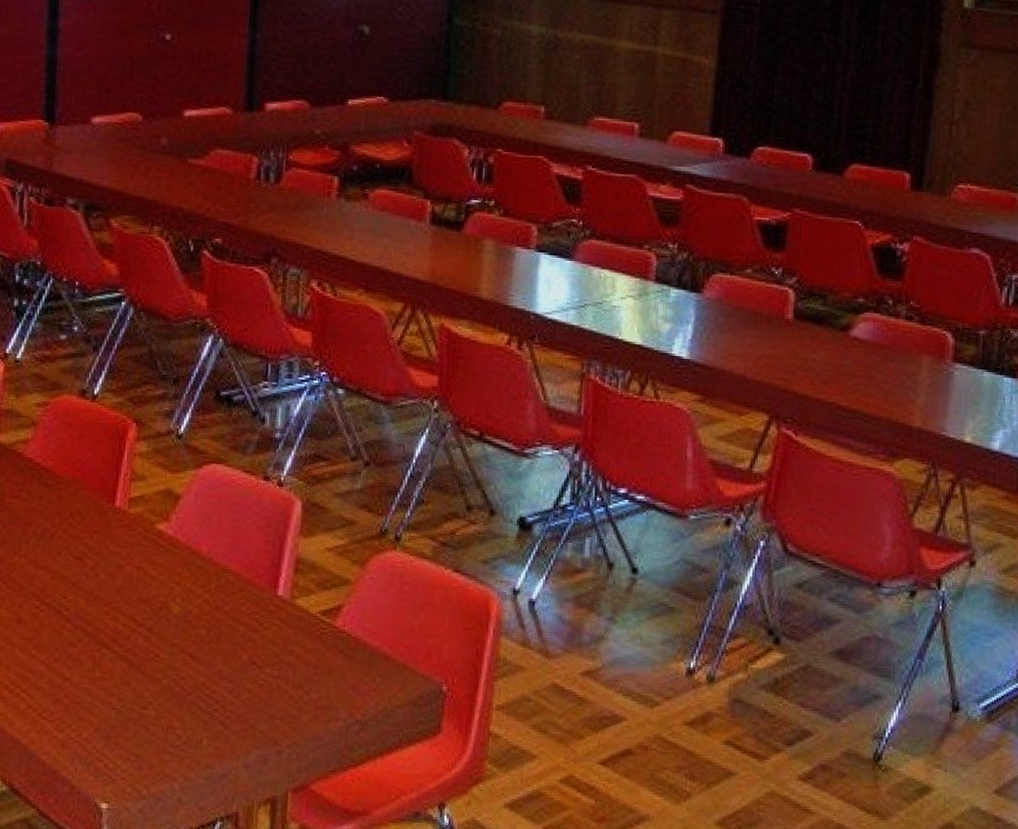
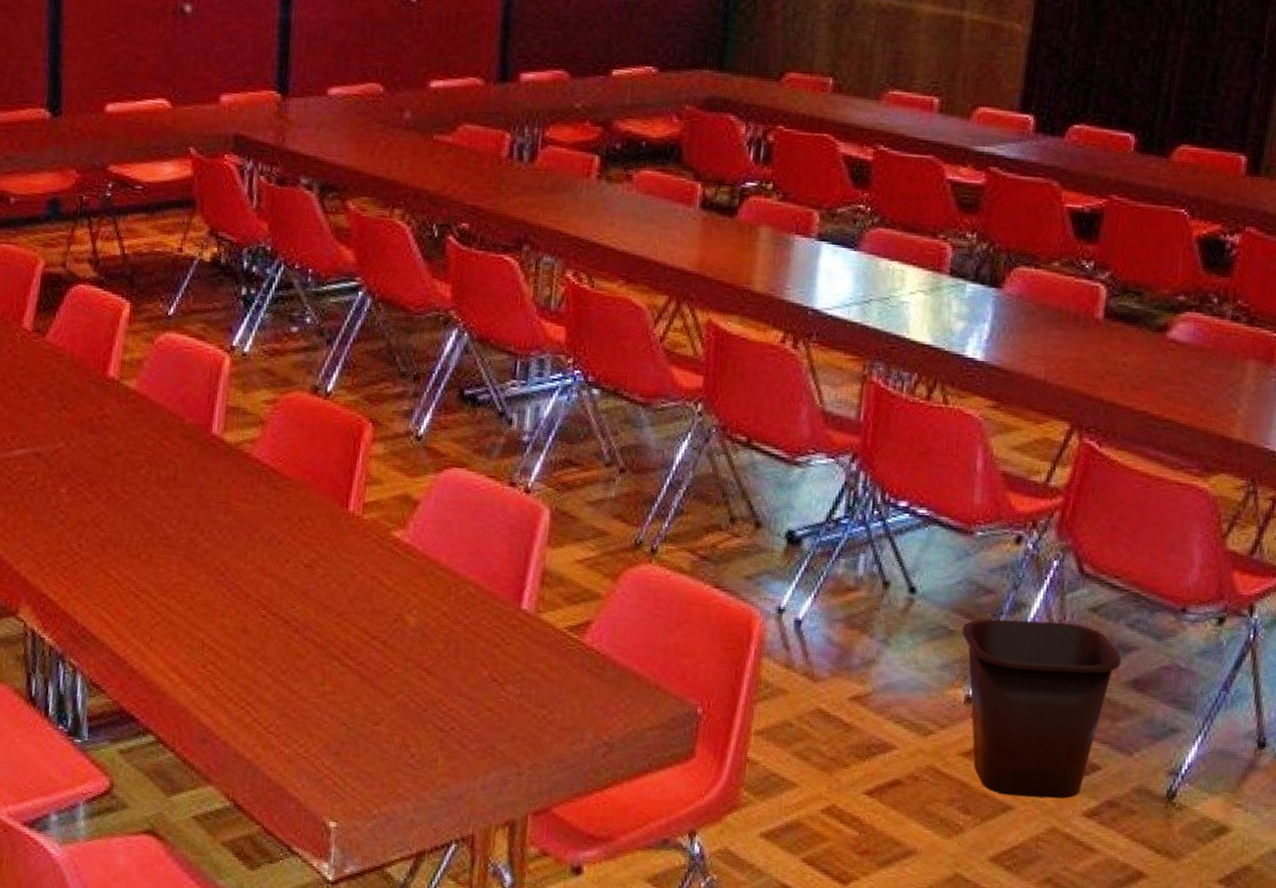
waste bin: none [681,596,826,764] -> present [961,619,1122,799]

